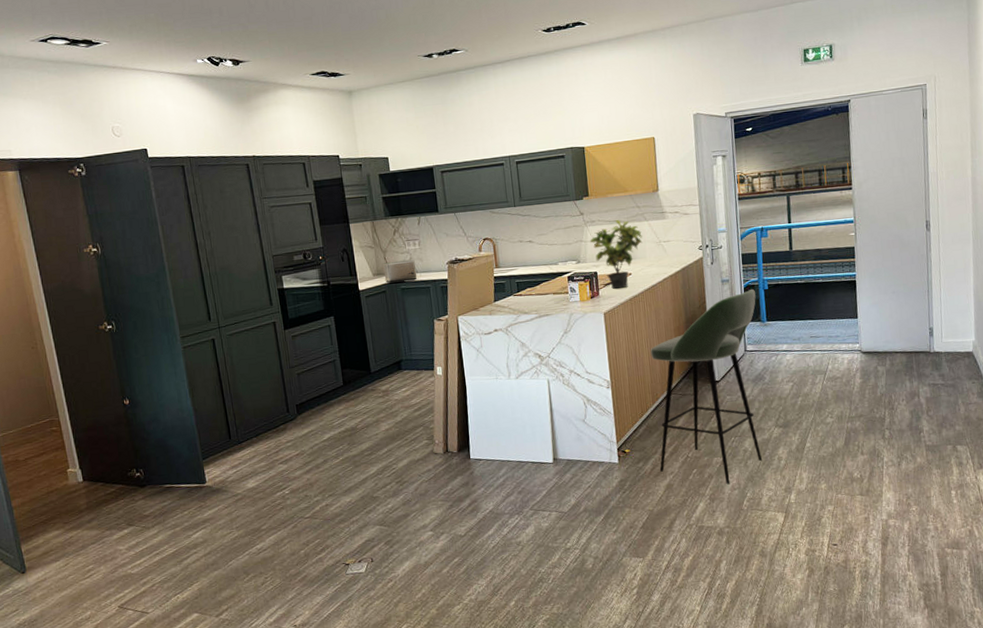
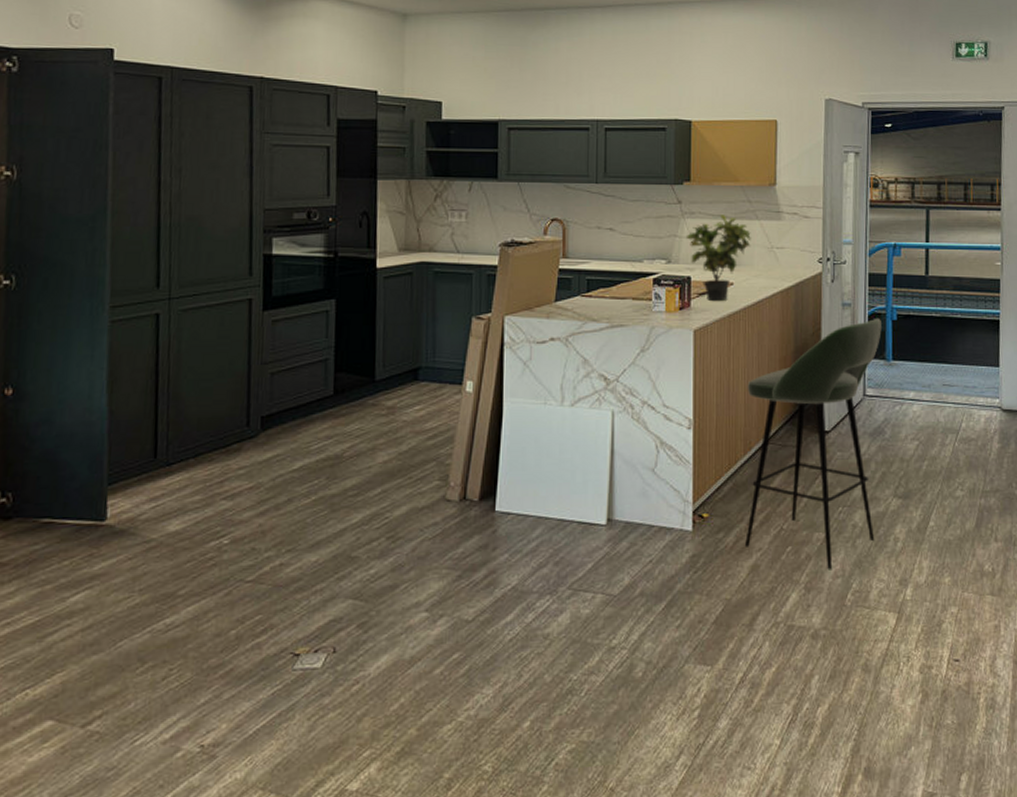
toaster: present [383,259,417,284] -> none [413,234,459,264]

